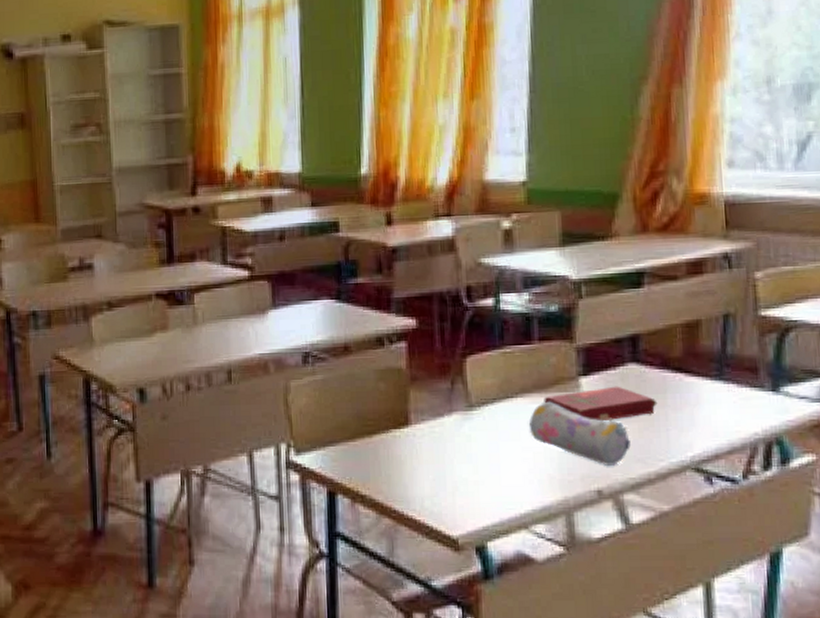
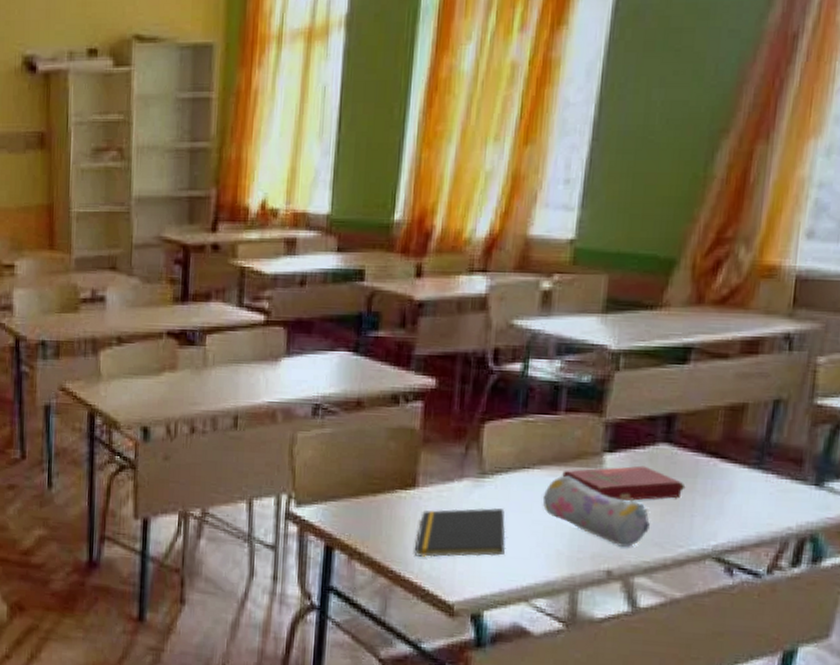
notepad: none [414,439,501,494] -> present [414,508,506,557]

